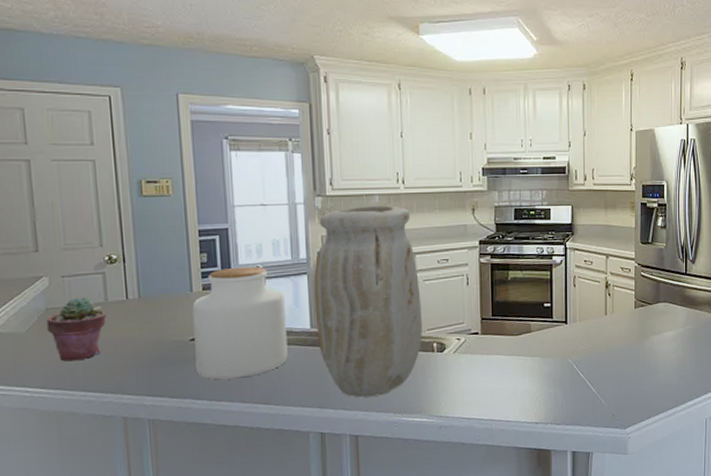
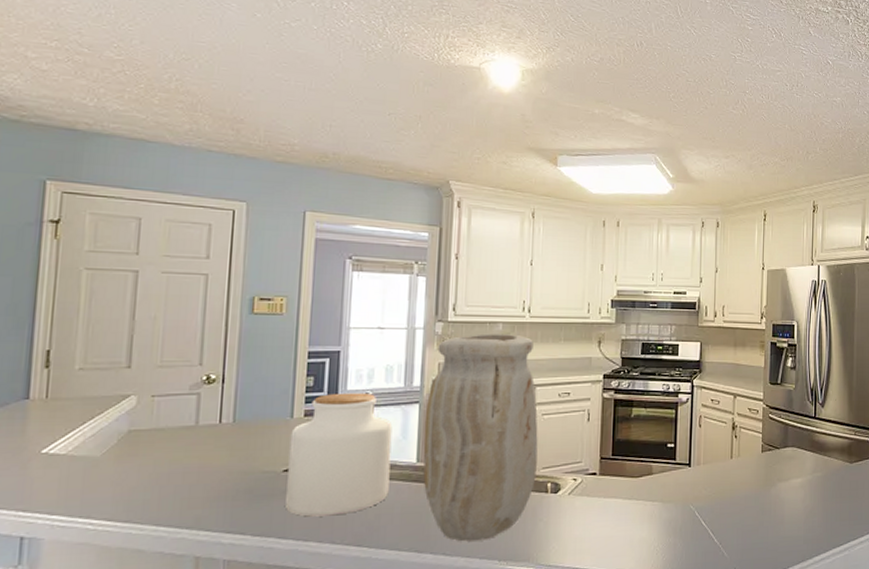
potted succulent: present [46,297,106,362] -> none [125,419,194,491]

